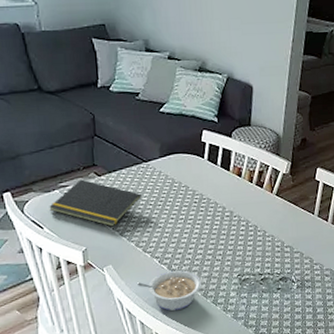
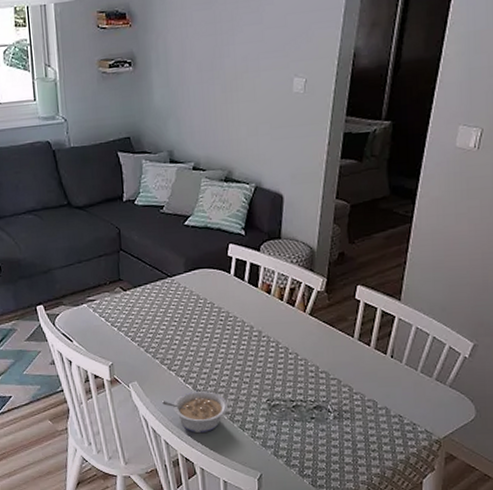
notepad: present [49,179,142,227] -> none [78,294,166,343]

